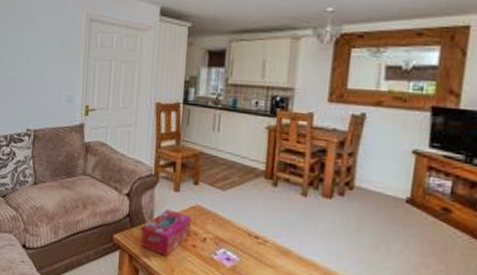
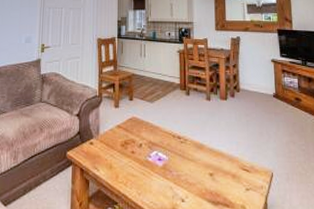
tissue box: present [141,209,191,257] -> none [90,123,129,165]

